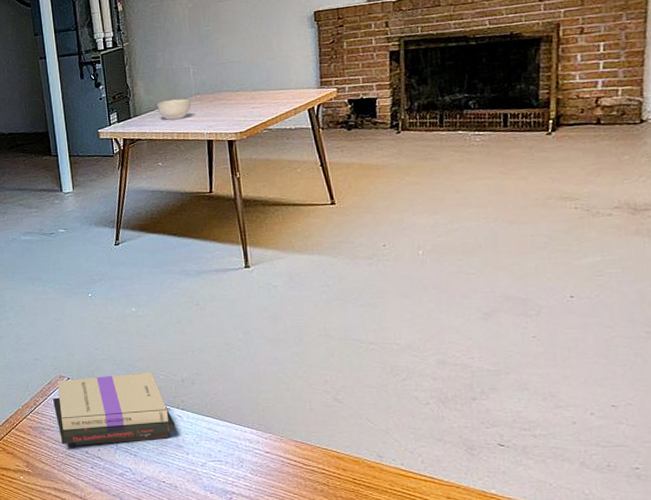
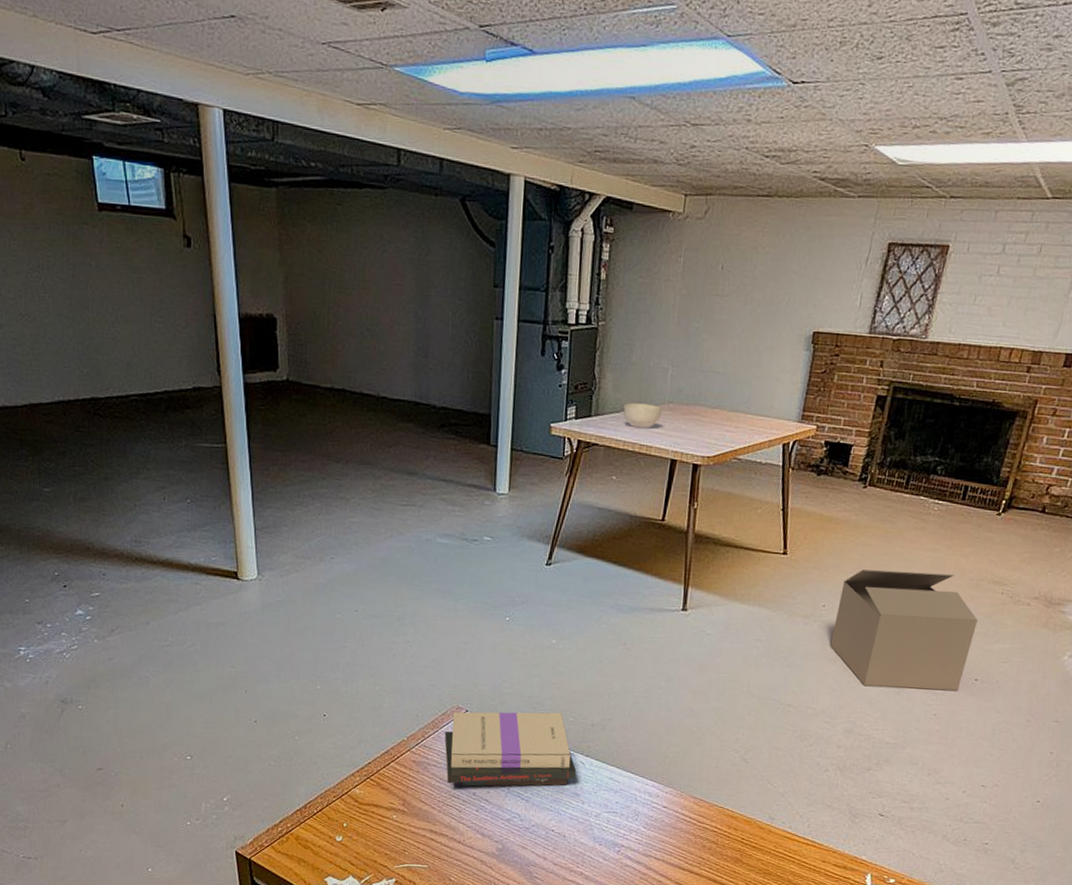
cardboard box: none [398,198,556,317] -> present [830,569,978,692]

